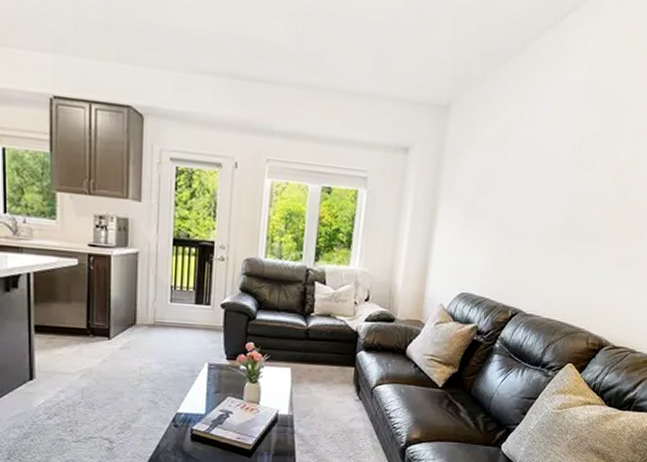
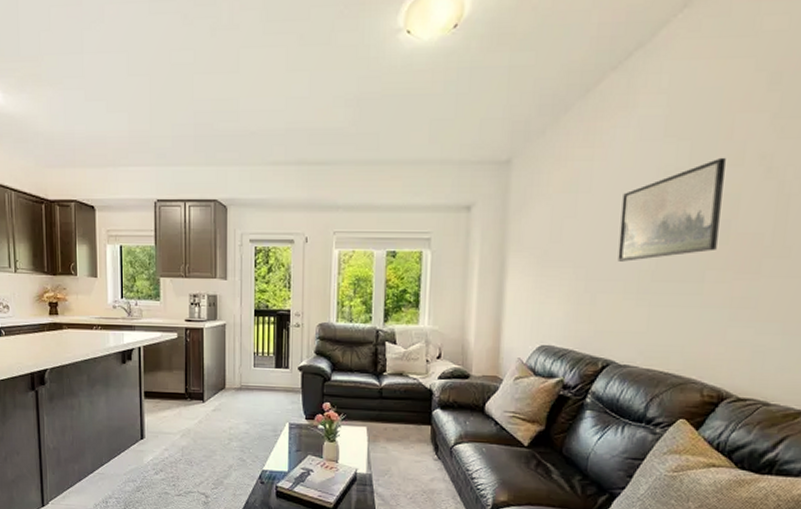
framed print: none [534,129,630,218] -> present [617,157,726,262]

